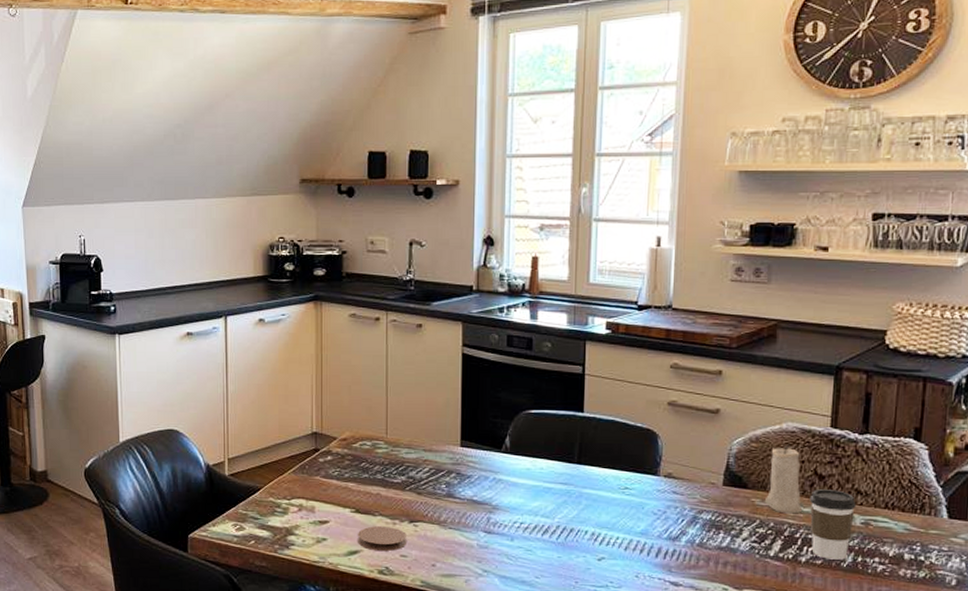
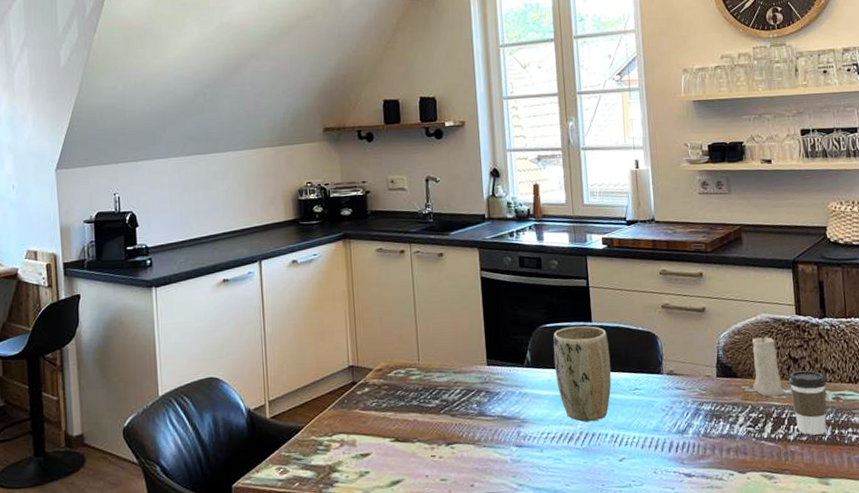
coaster: present [358,526,406,551] -> none [399,452,445,478]
plant pot: none [535,415,601,517] -> present [553,325,612,422]

